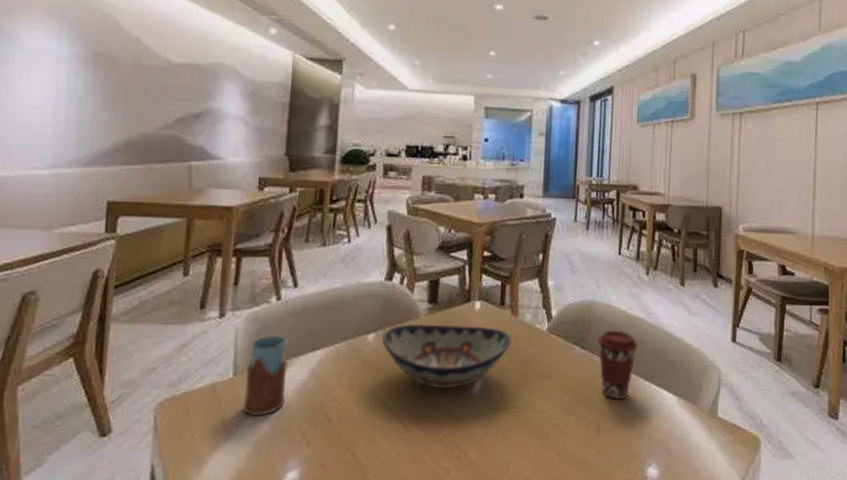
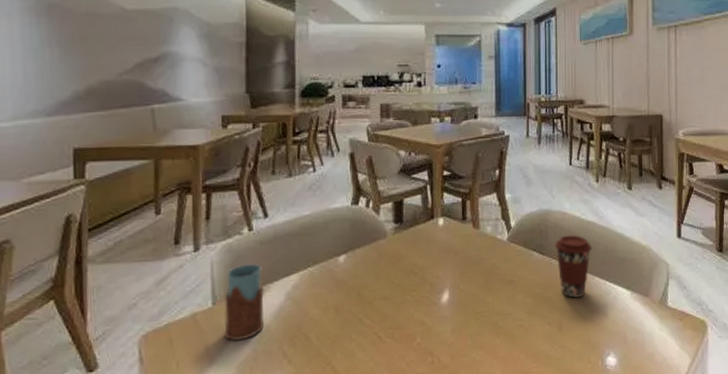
decorative bowl: present [381,324,512,389] -> none [352,241,475,301]

